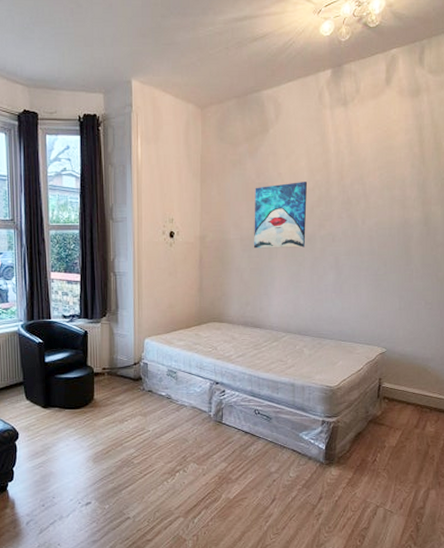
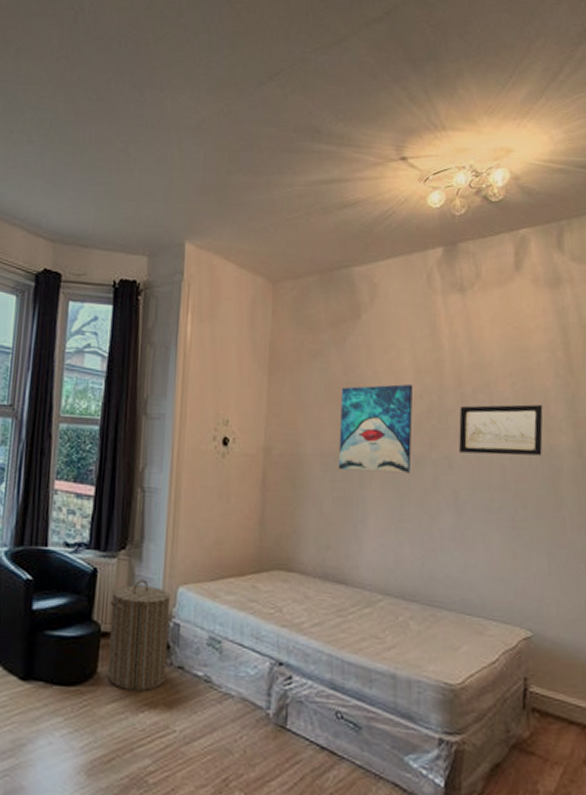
laundry hamper: none [98,335,140,408] -> present [108,579,171,691]
wall art: none [340,190,401,229] -> present [459,404,543,456]

